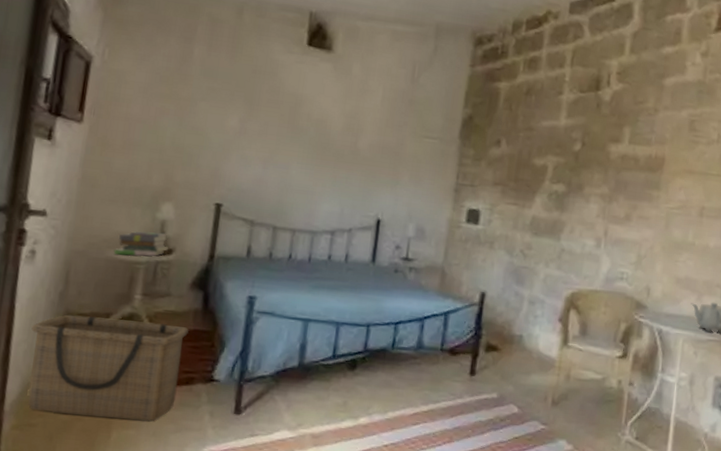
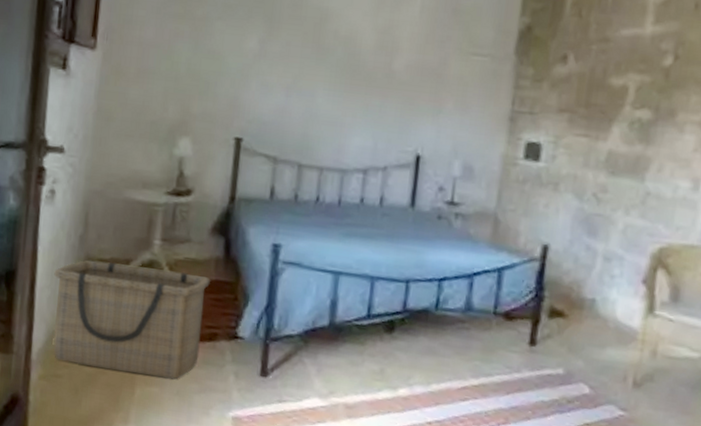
books: present [113,231,168,257] -> none [131,169,187,198]

